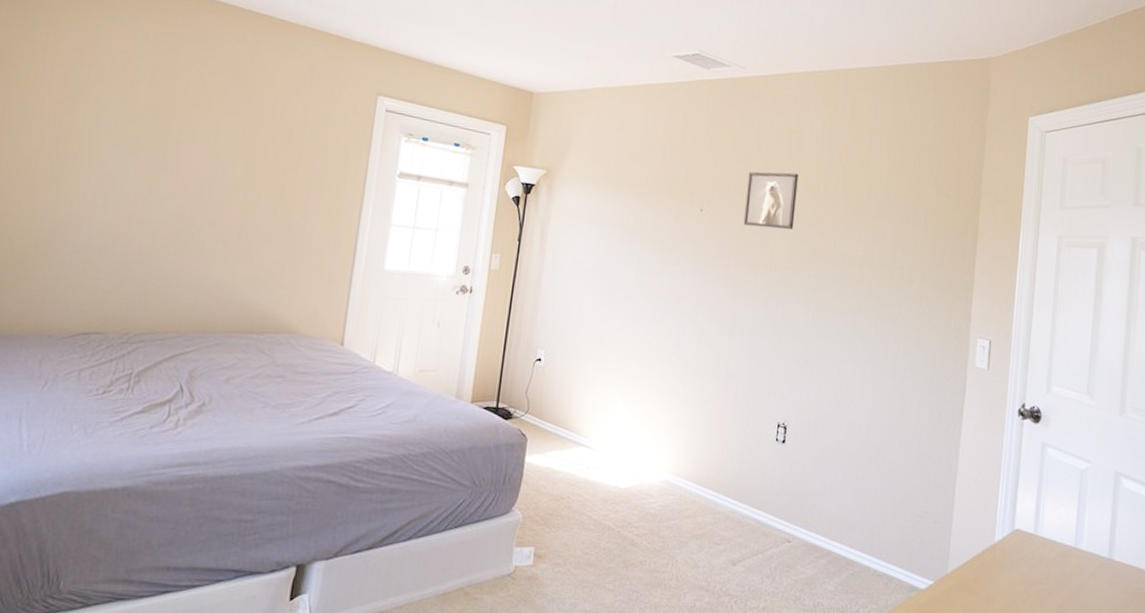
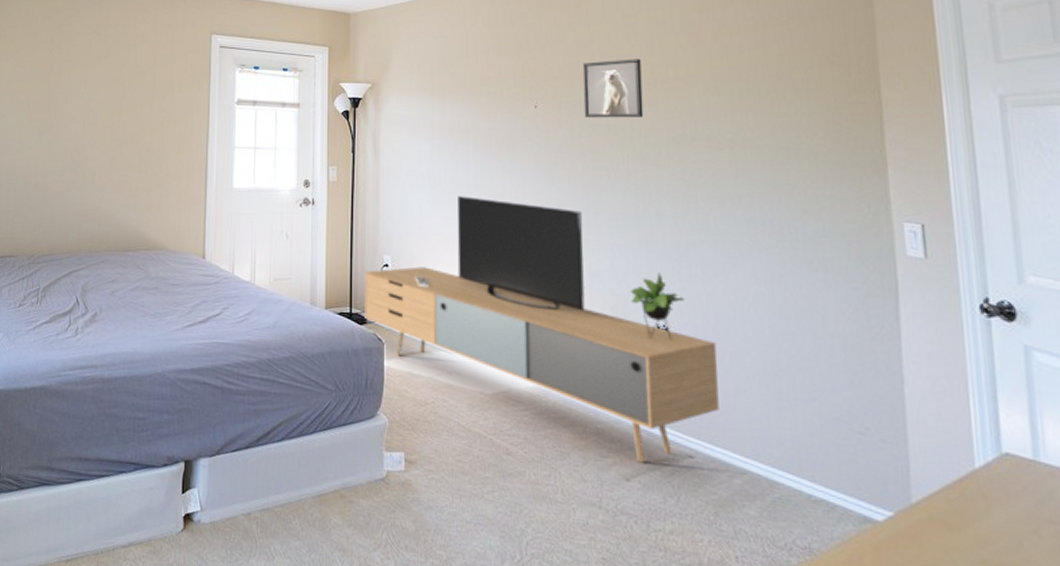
media console: none [511,293,824,548] -> present [364,196,719,463]

